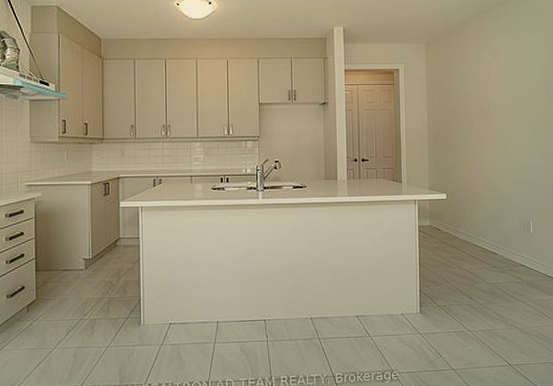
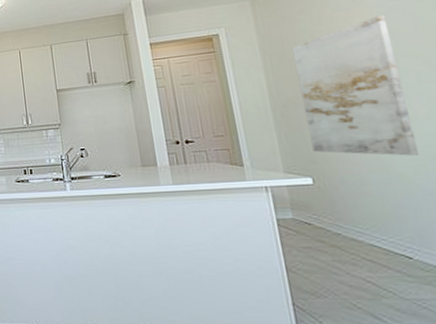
wall art: none [448,71,514,180] -> present [291,15,420,156]

